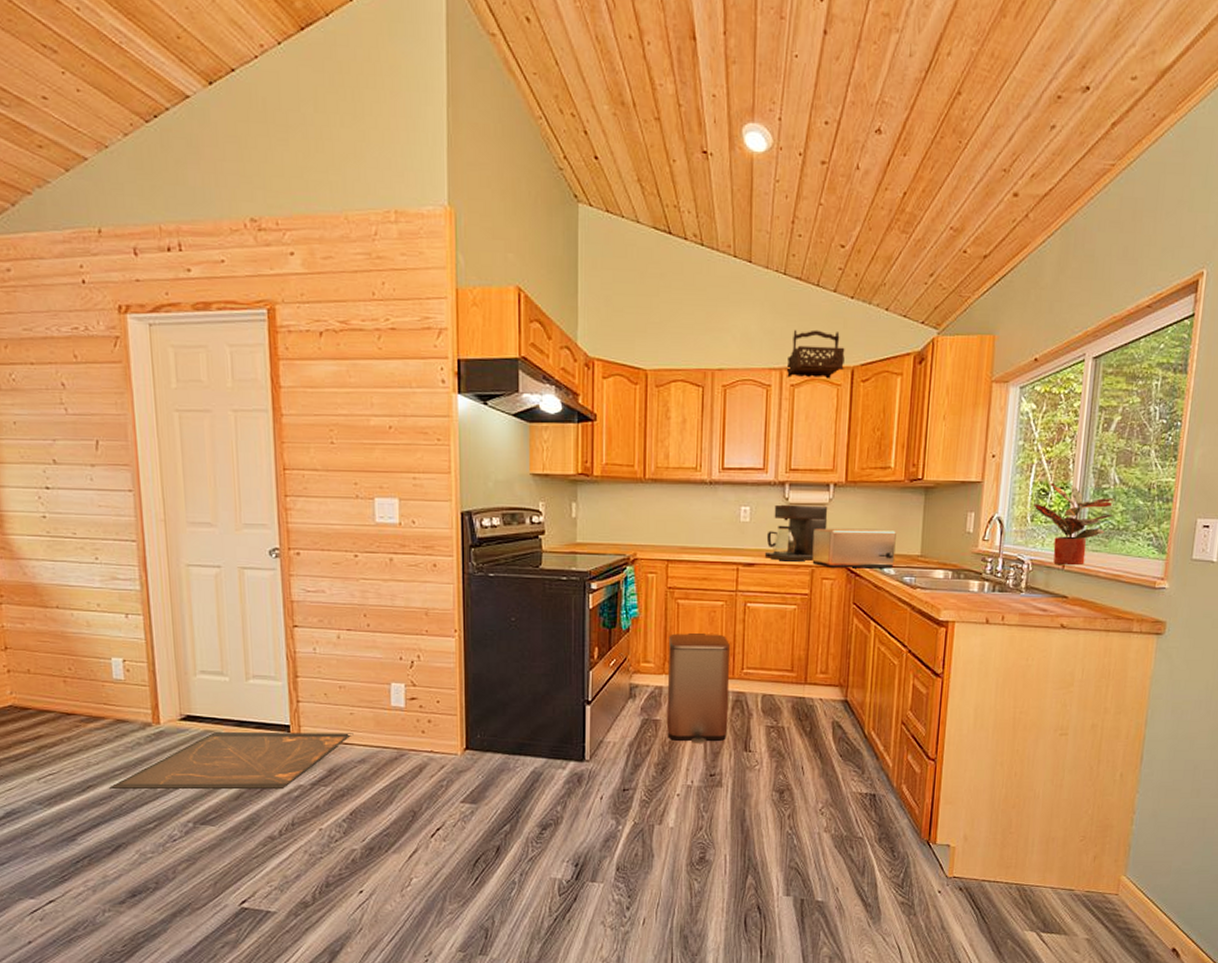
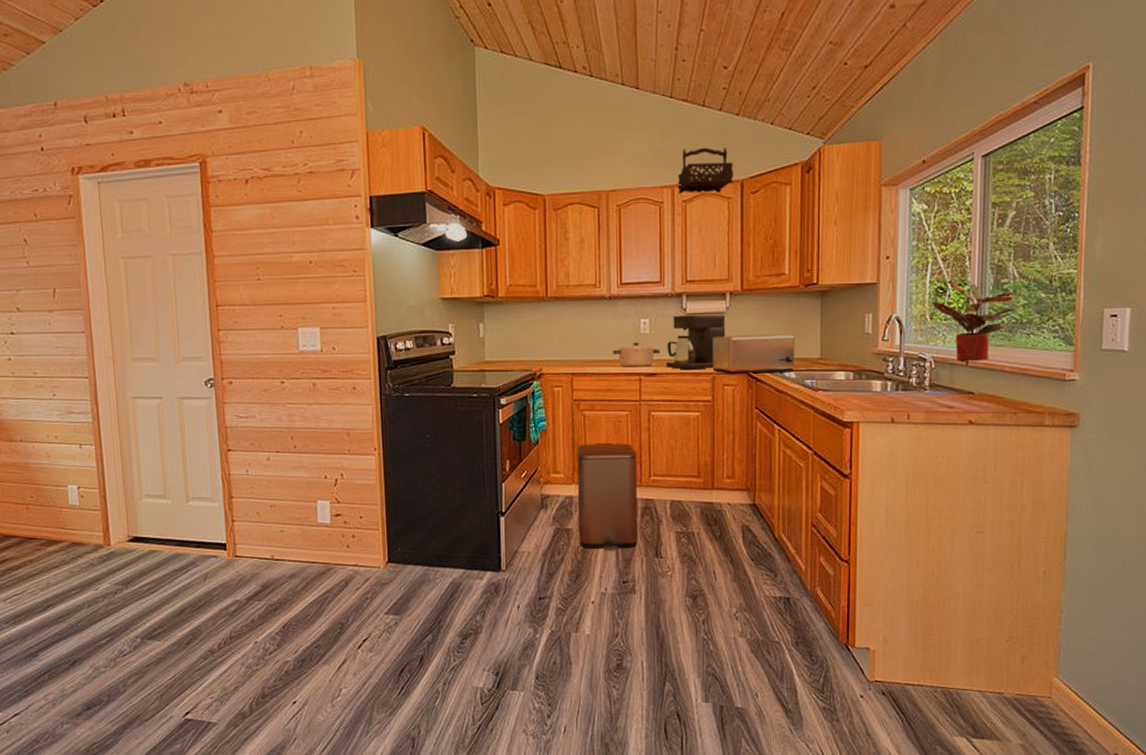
doormat: present [109,732,354,789] -> none [66,549,284,607]
cooking pot: none [711,530,759,557] -> present [613,342,660,367]

